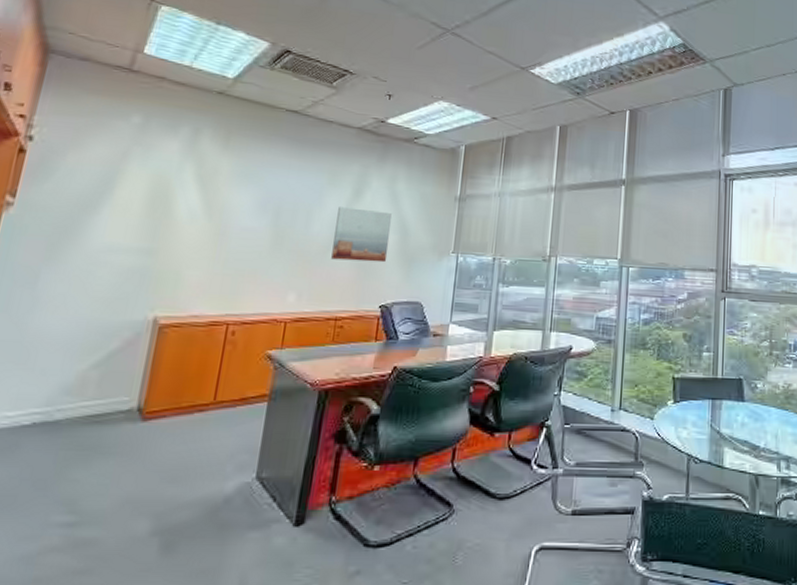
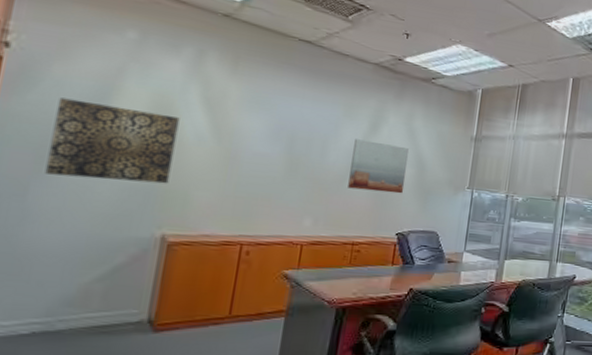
wall art: none [54,185,175,265] -> present [45,97,180,184]

